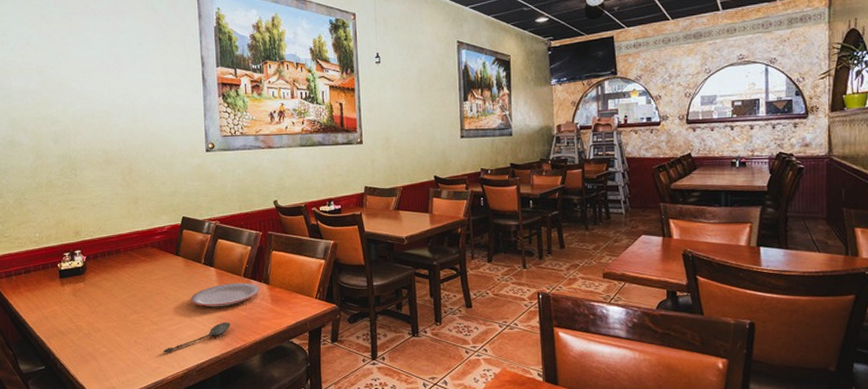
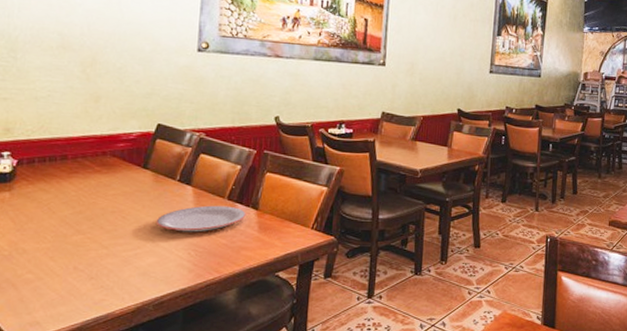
spoon: present [163,322,230,352] -> none [111,249,204,282]

